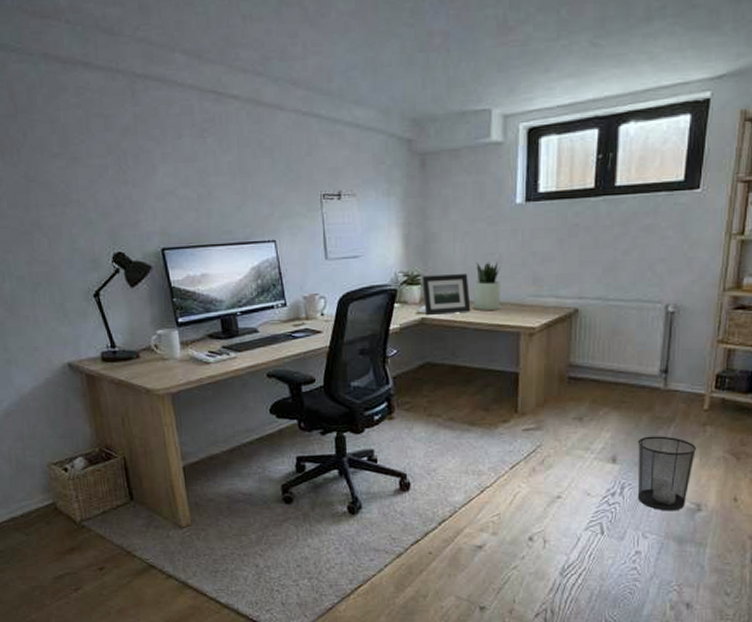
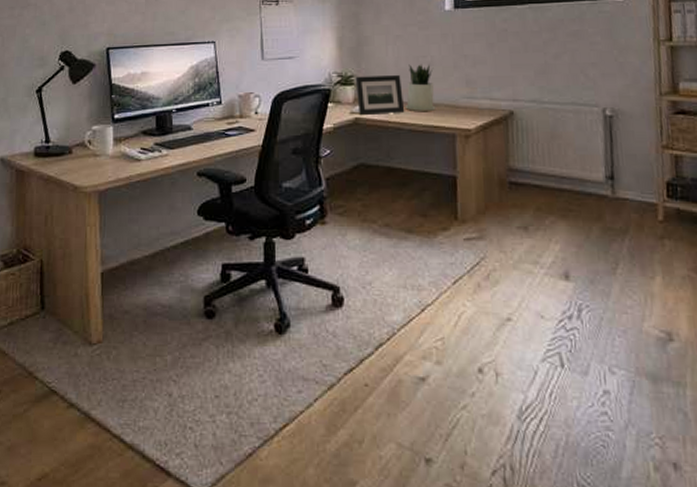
waste bin: present [637,436,697,511] -> none [591,250,658,341]

